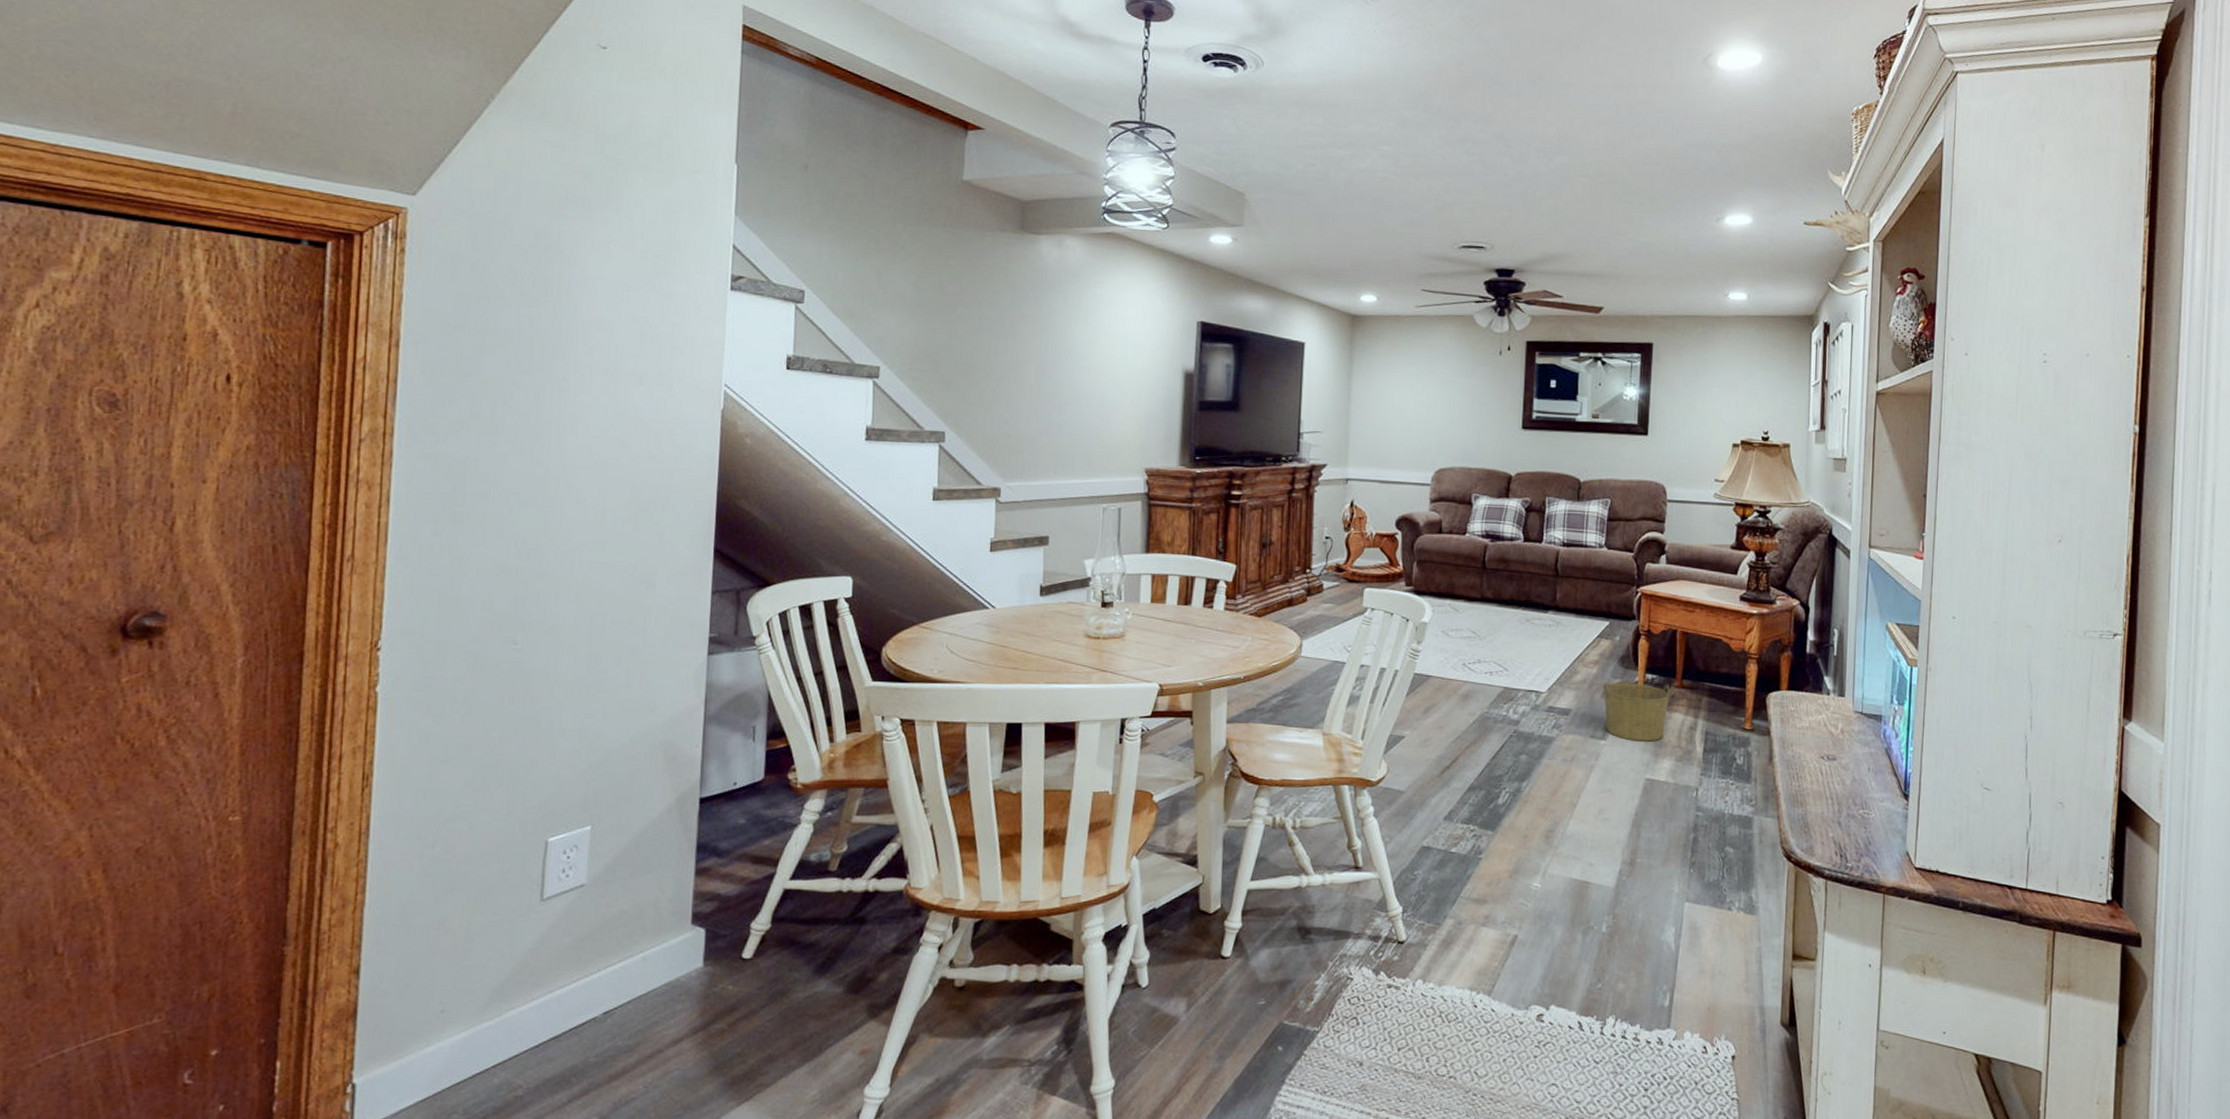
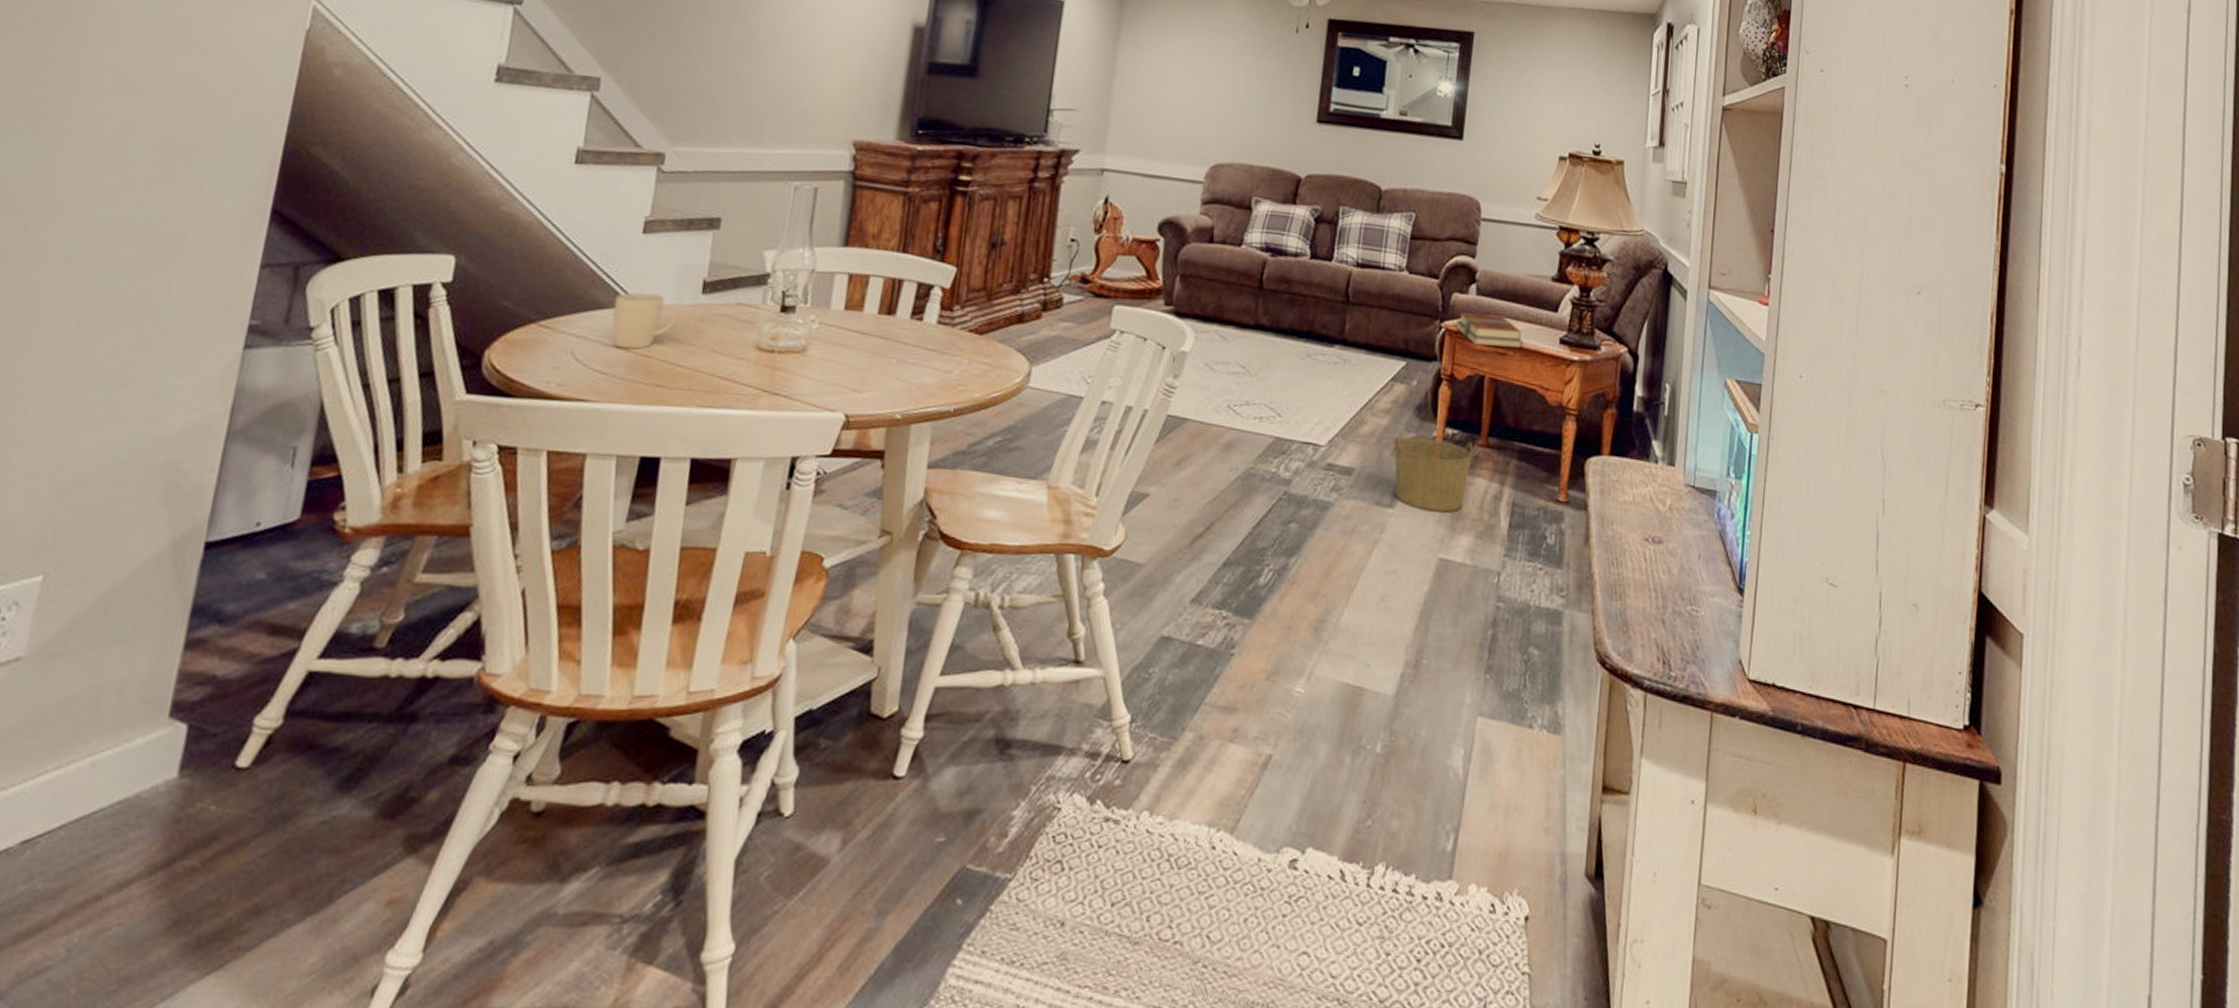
mug: none [974,597,1025,642] -> present [612,291,681,350]
books: none [1650,578,1708,606] -> present [1456,311,1523,348]

